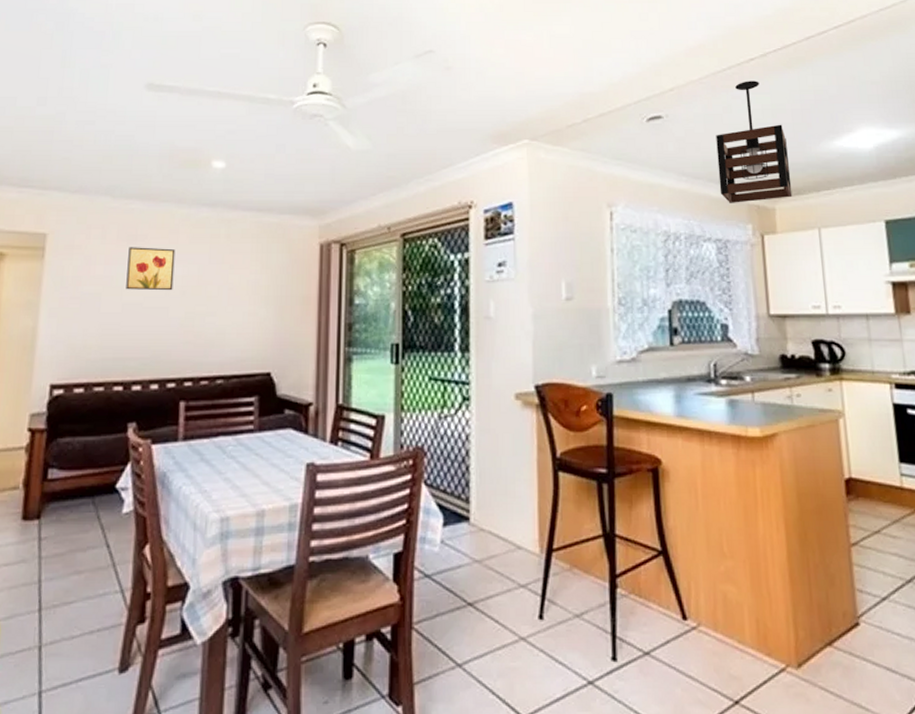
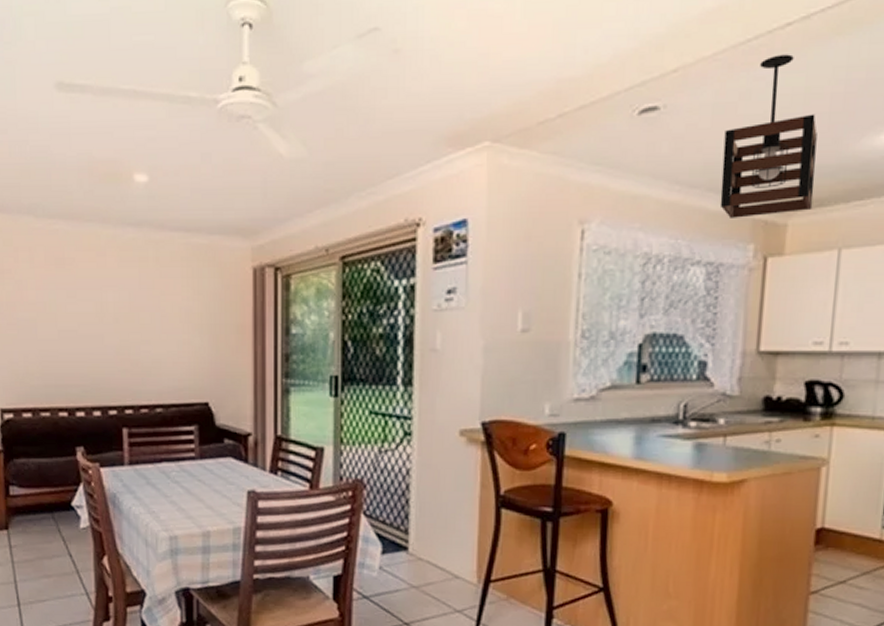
wall art: present [126,247,176,291] -> none [58,271,106,318]

